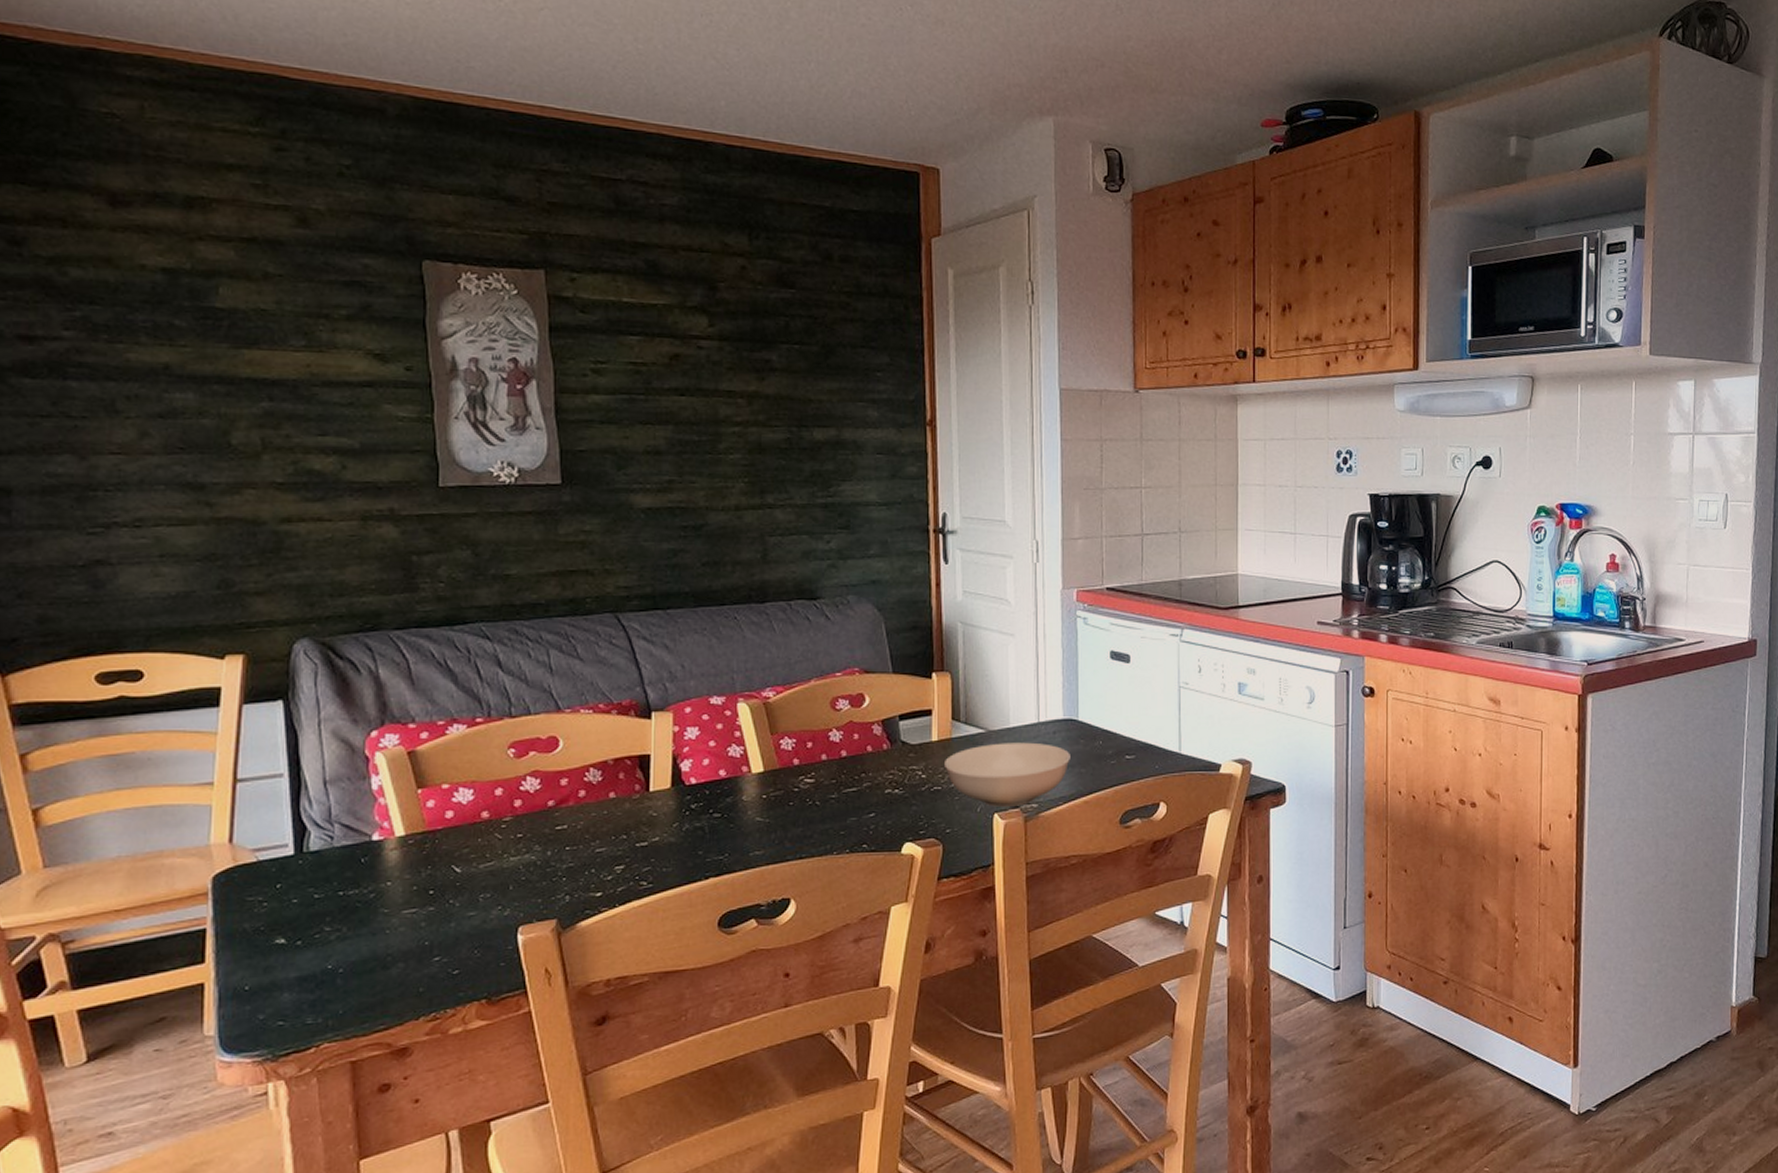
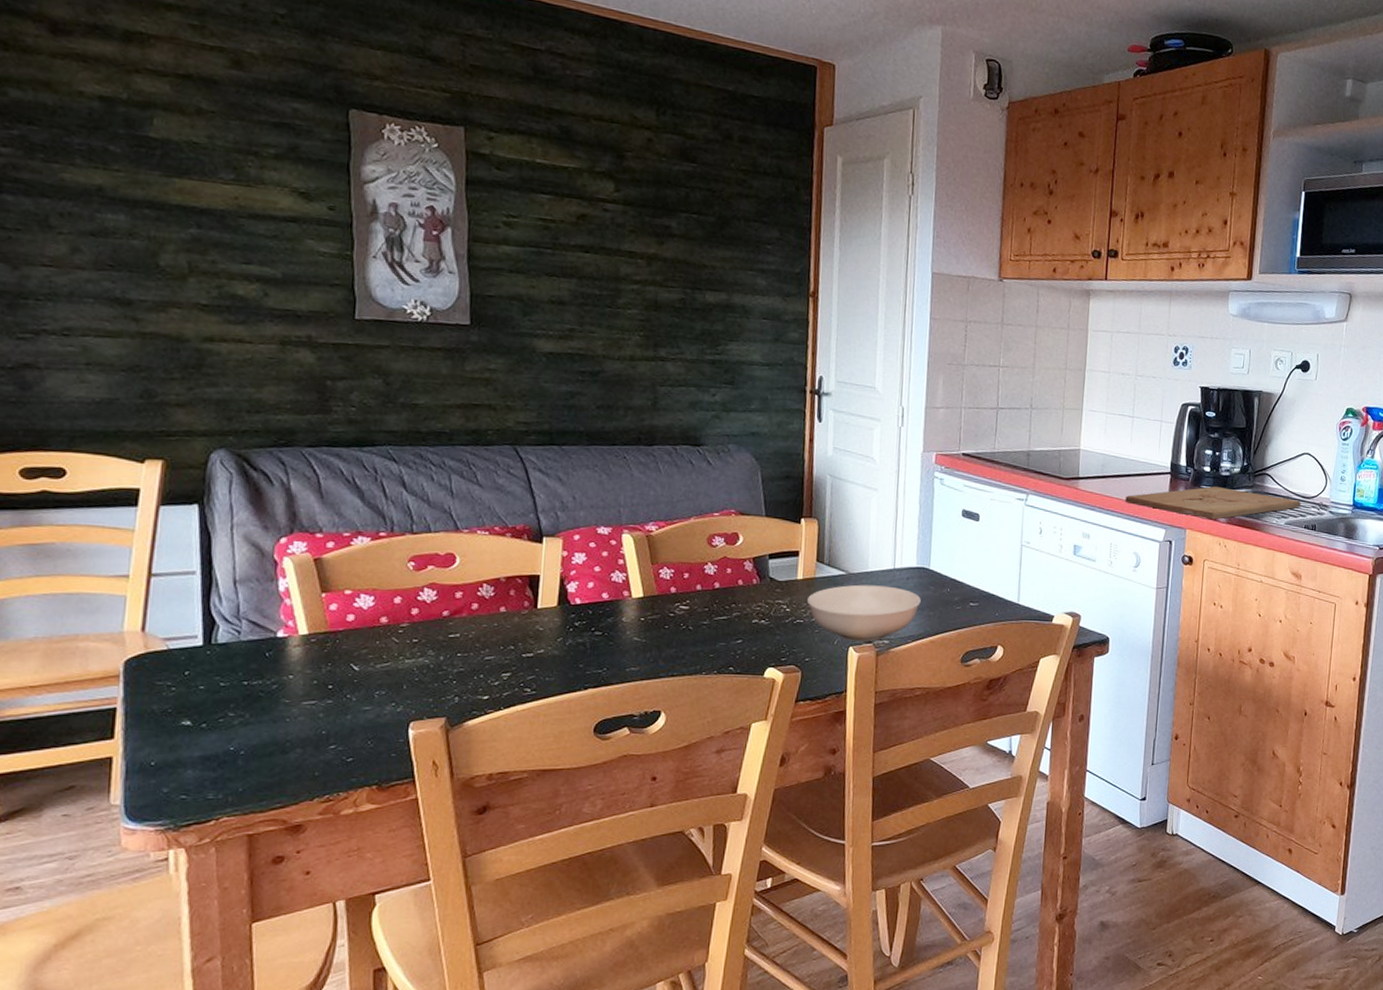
cutting board: none [1293,606,1493,644] -> present [1125,486,1301,520]

